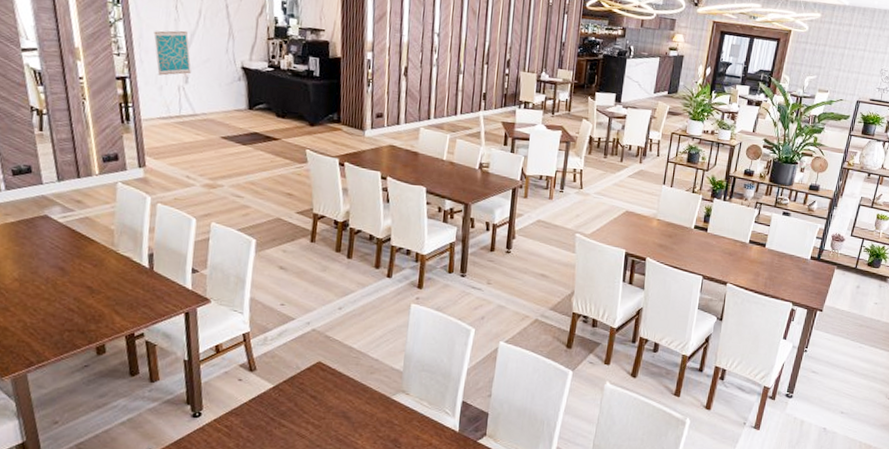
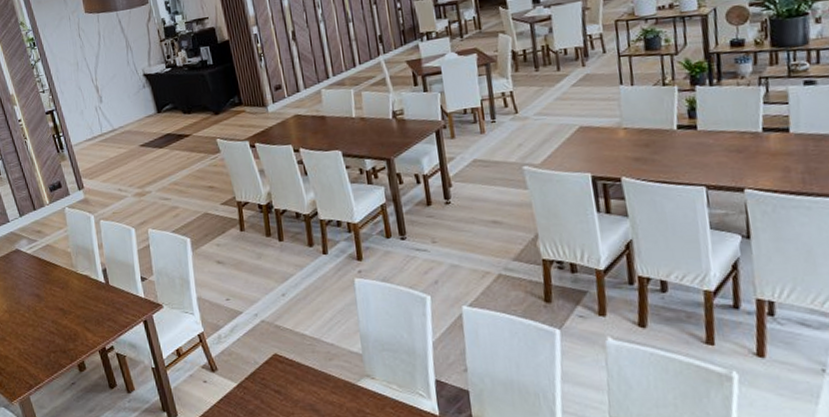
wall art: present [153,30,191,76] -> none [66,54,103,101]

